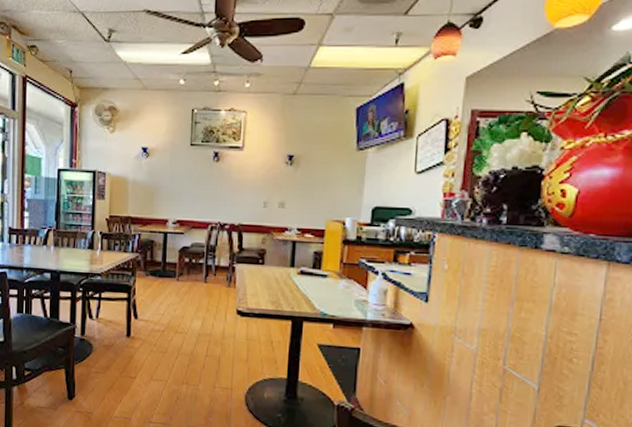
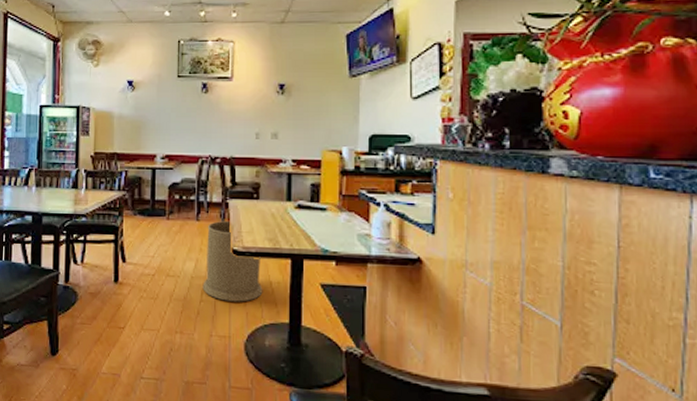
trash can: none [208,283,264,358] -> present [202,220,263,302]

